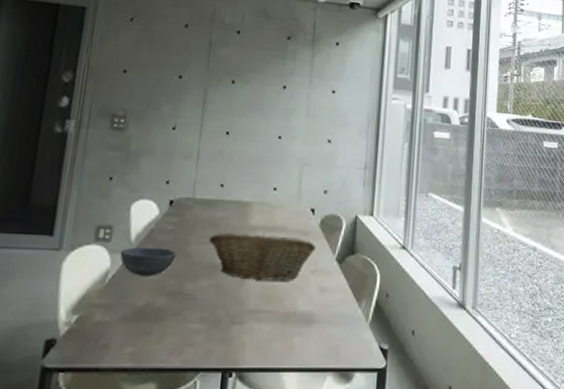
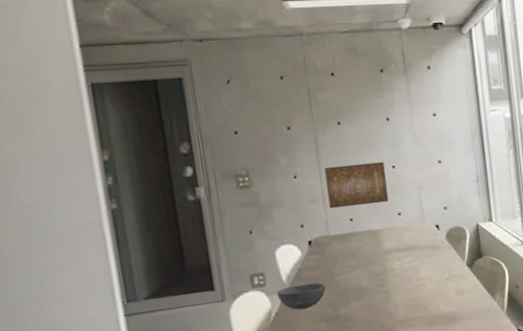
wall art: none [202,124,270,174] -> present [324,161,388,209]
fruit basket: present [209,232,316,281] -> none [351,251,447,296]

